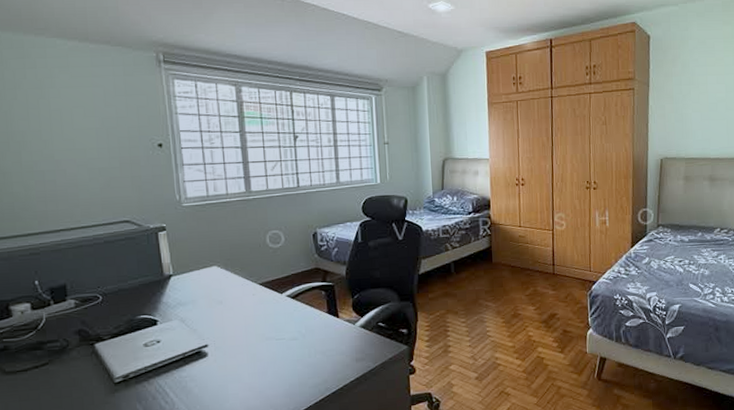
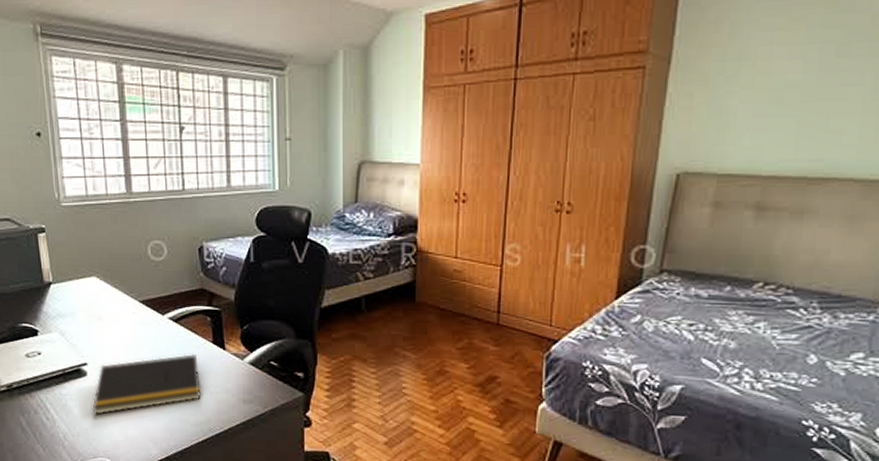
notepad: none [213,324,318,392] -> present [92,353,201,416]

